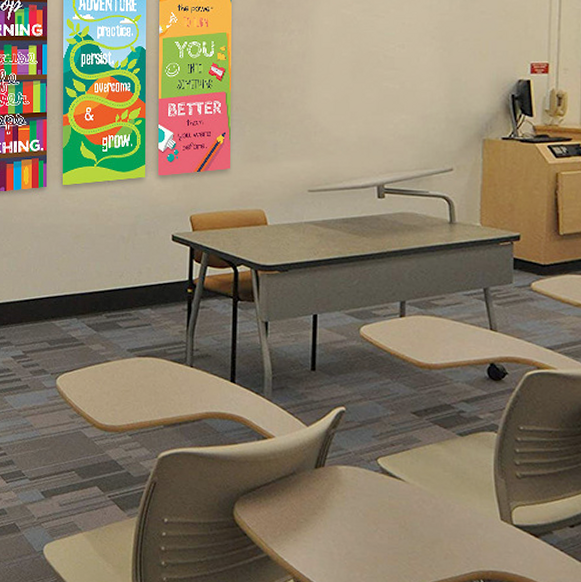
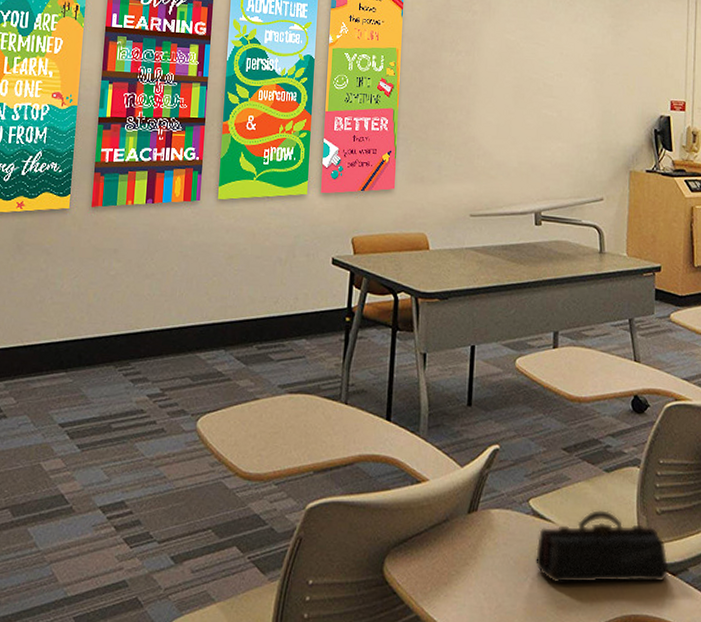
pencil case: none [386,471,532,542] -> present [535,510,670,583]

